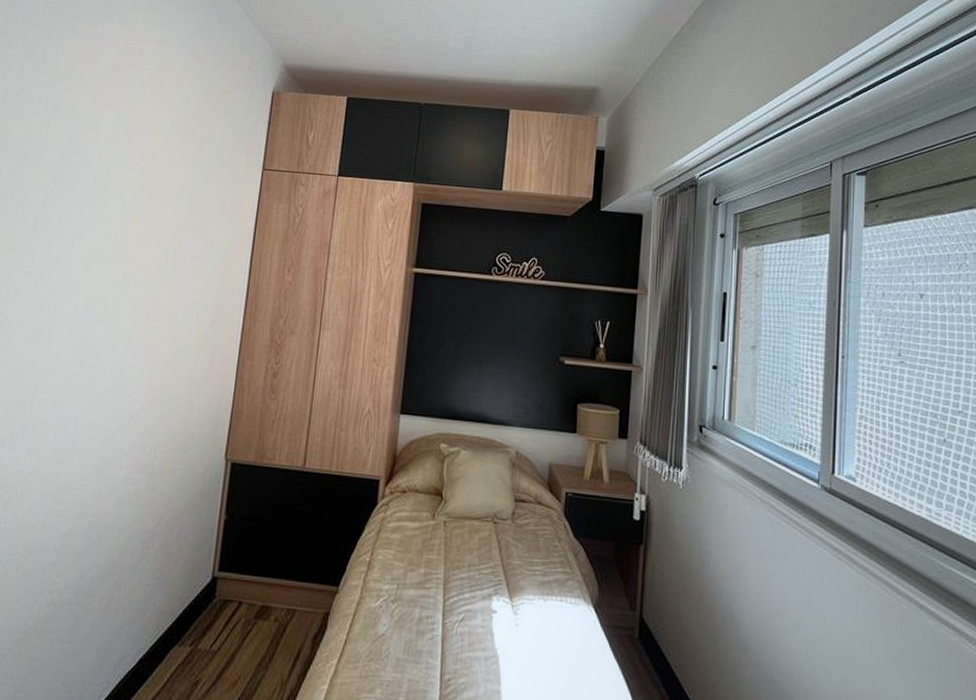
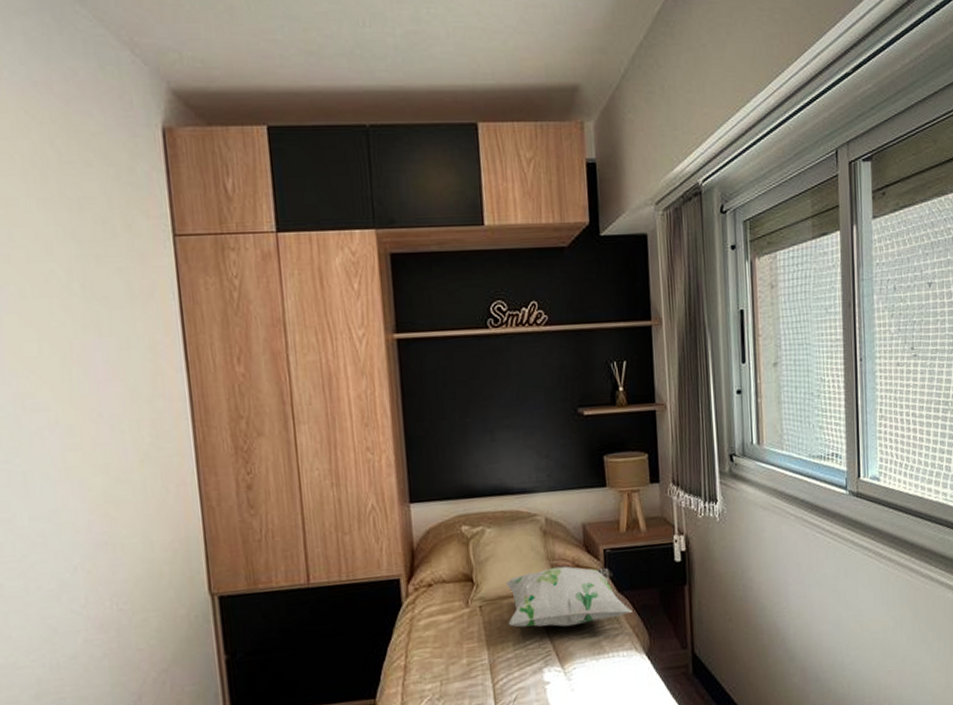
decorative pillow: none [467,499,586,562] -> present [506,566,633,628]

